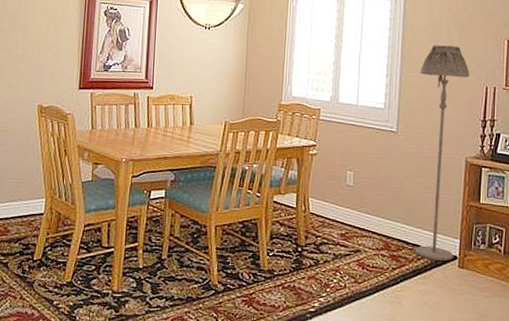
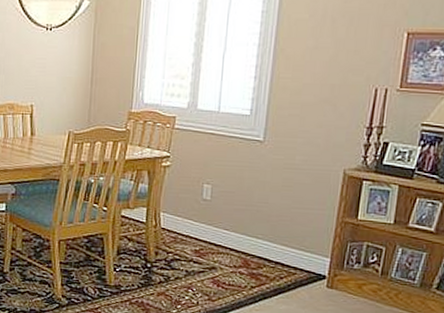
floor lamp: present [414,45,470,261] -> none [277,41,357,281]

